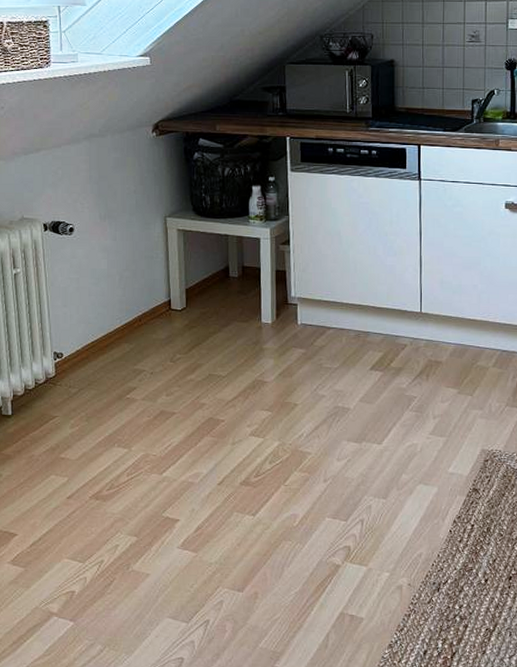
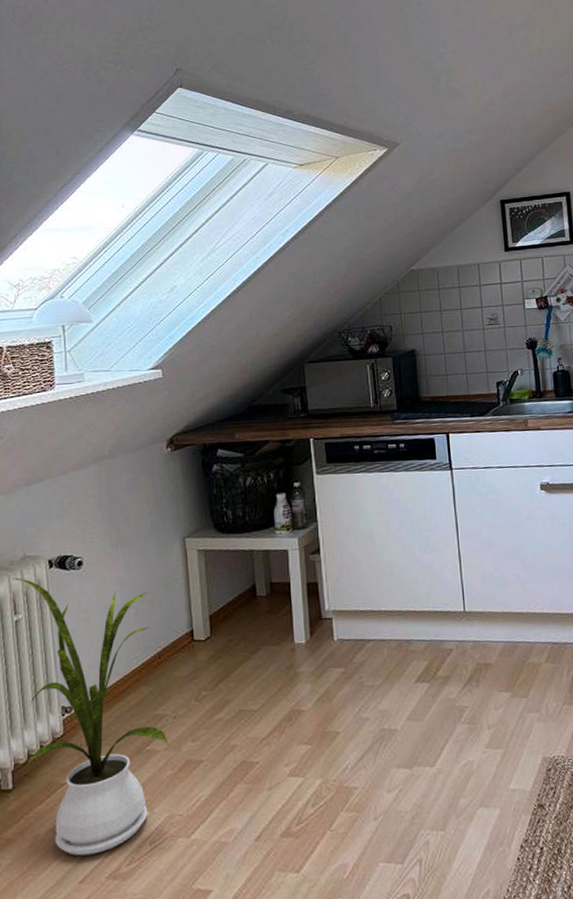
house plant: none [11,236,146,477] -> present [11,577,168,856]

